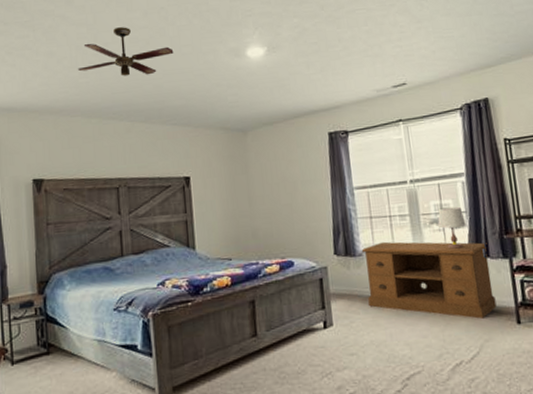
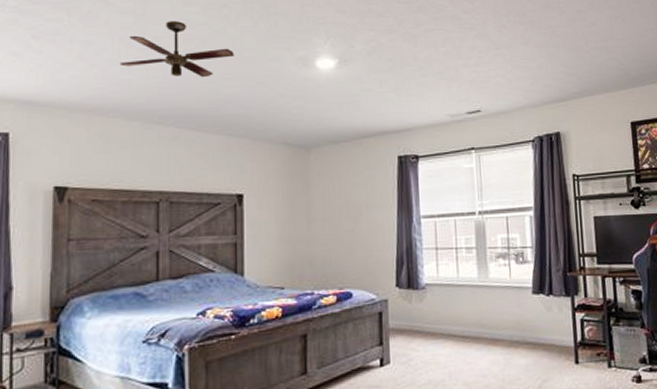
tv stand: present [362,241,497,319] -> none [426,275,557,358]
table lamp: present [438,206,466,249] -> none [504,241,532,285]

